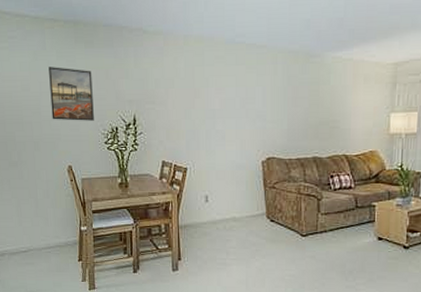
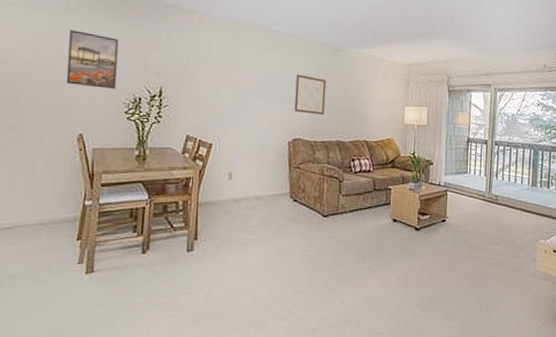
wall art: none [266,88,300,130] -> present [294,74,327,115]

